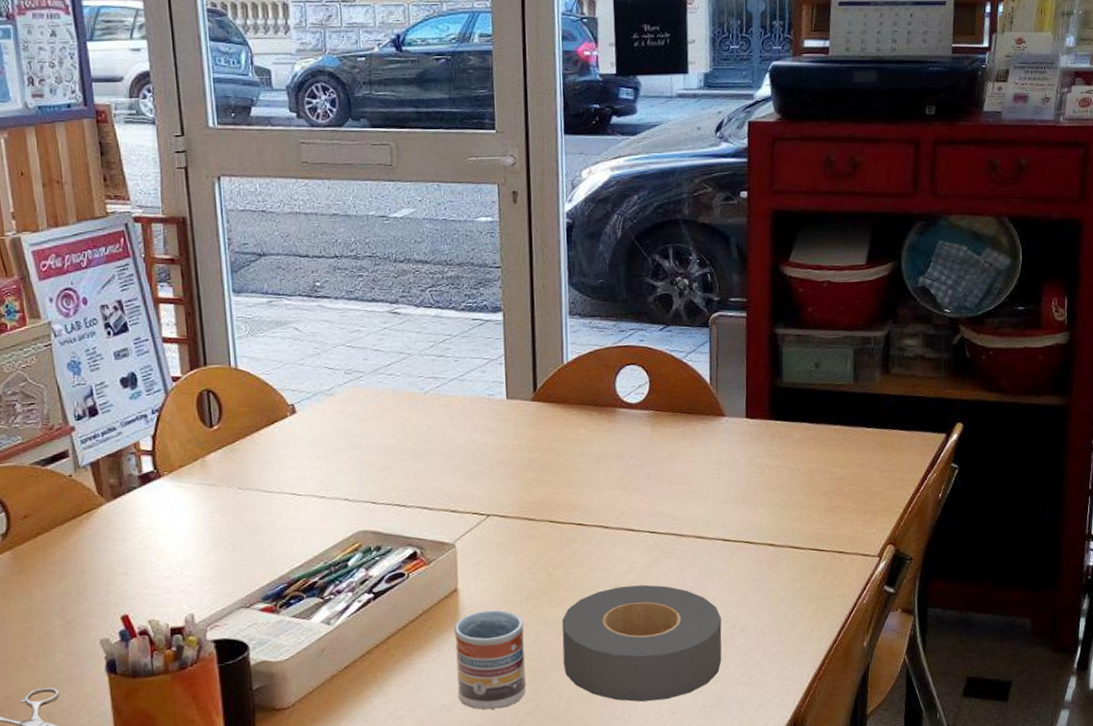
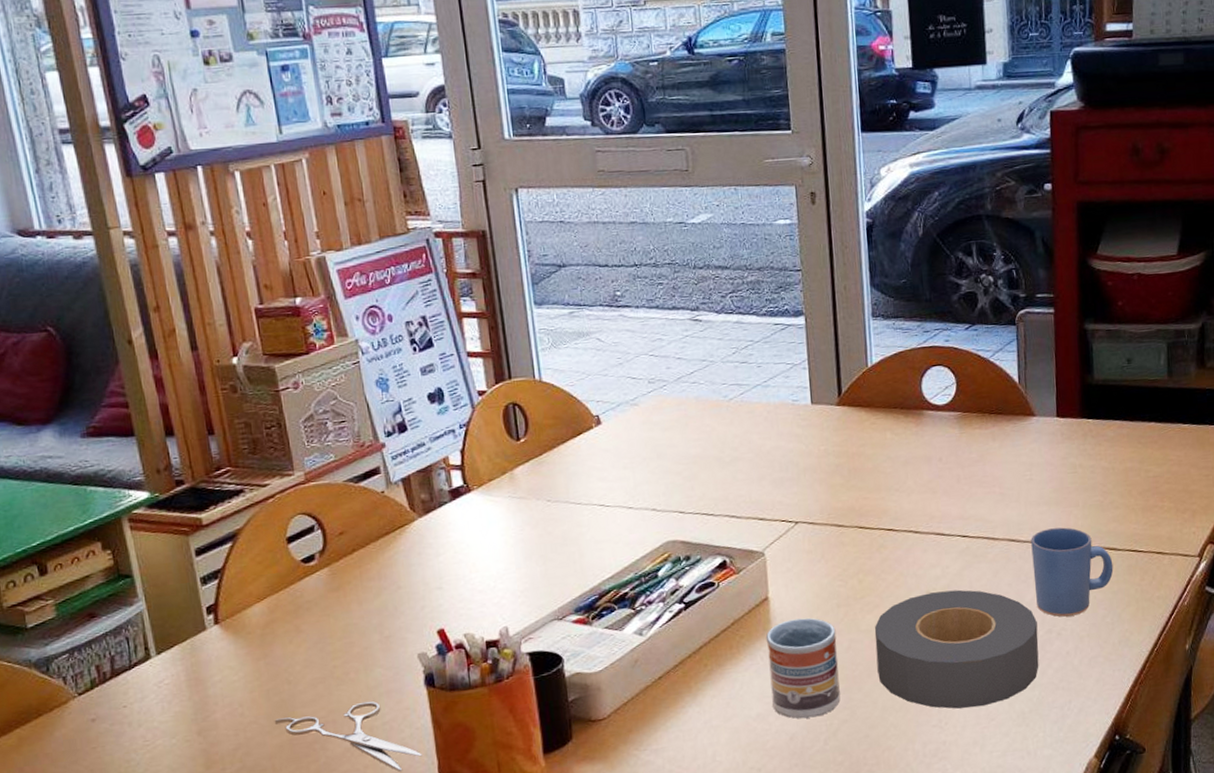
mug: none [717,525,796,613] -> present [1031,527,1114,617]

